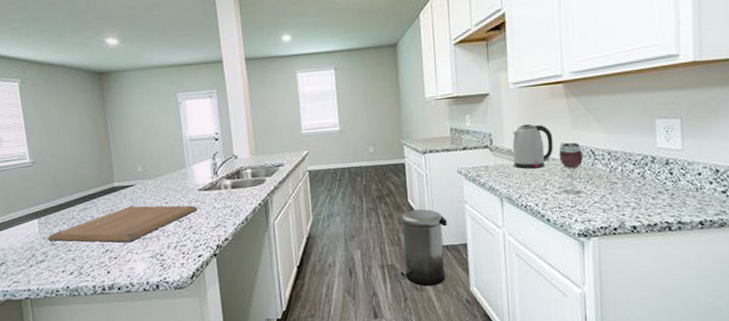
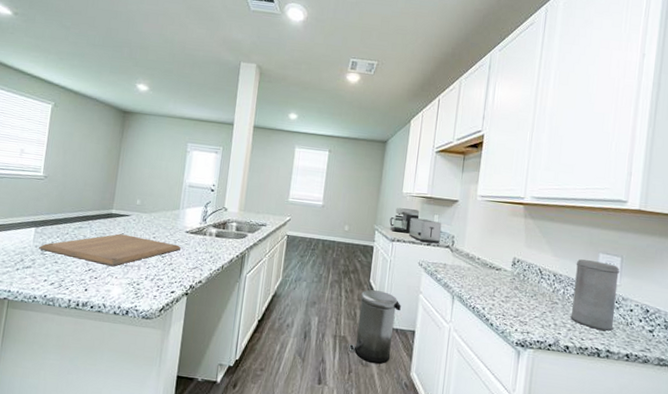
coffee maker: none [417,113,449,143] -> present [389,208,420,234]
toaster: none [439,121,477,148] -> present [408,217,442,243]
kettle: present [512,124,553,169] -> none [469,233,508,276]
wineglass: present [559,142,583,195] -> none [509,257,532,307]
canister: none [631,128,682,203] -> present [570,259,620,332]

